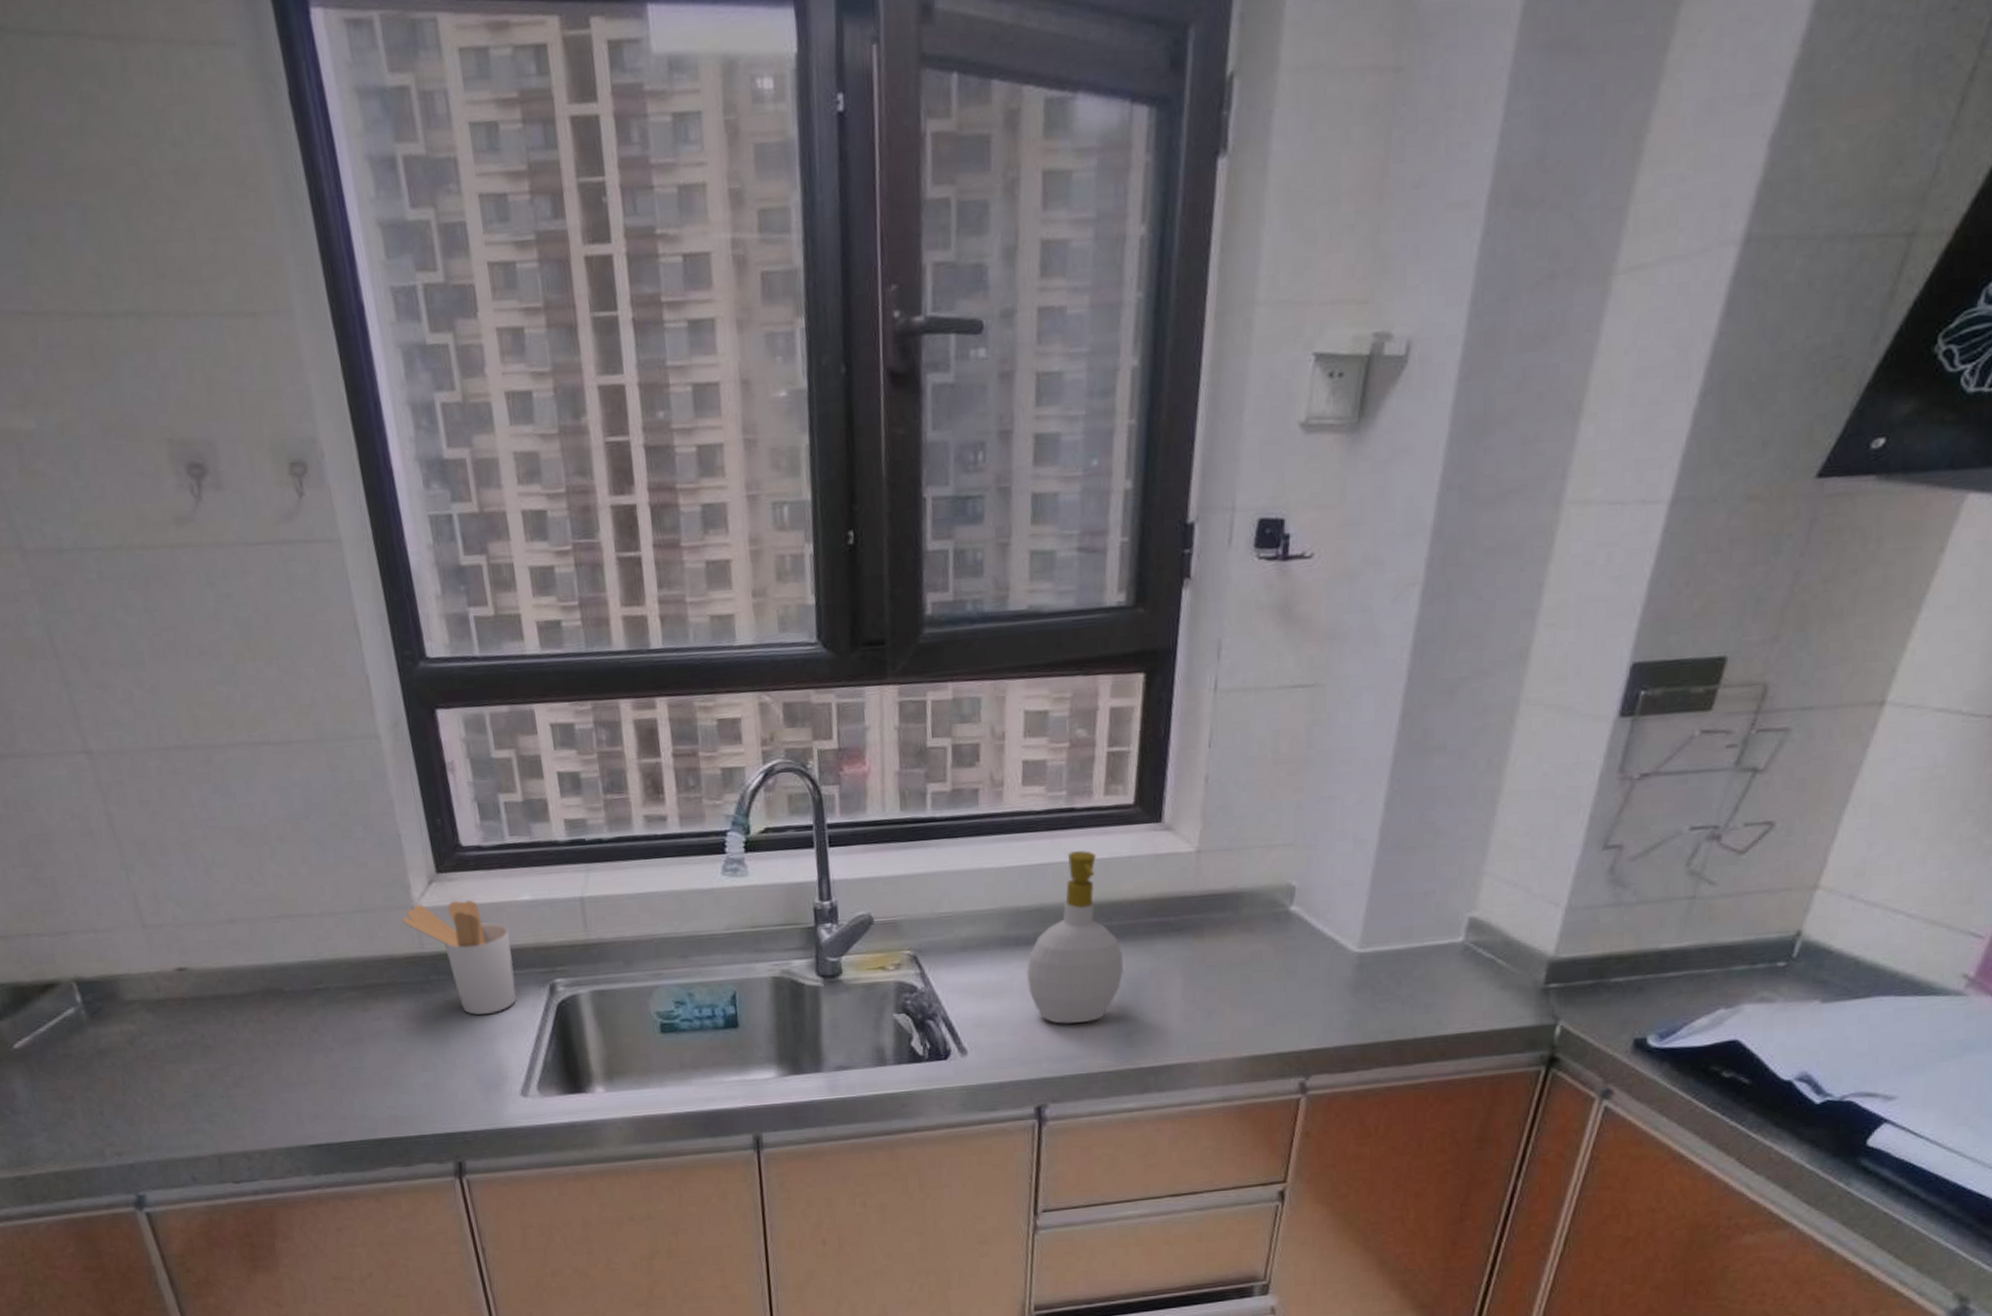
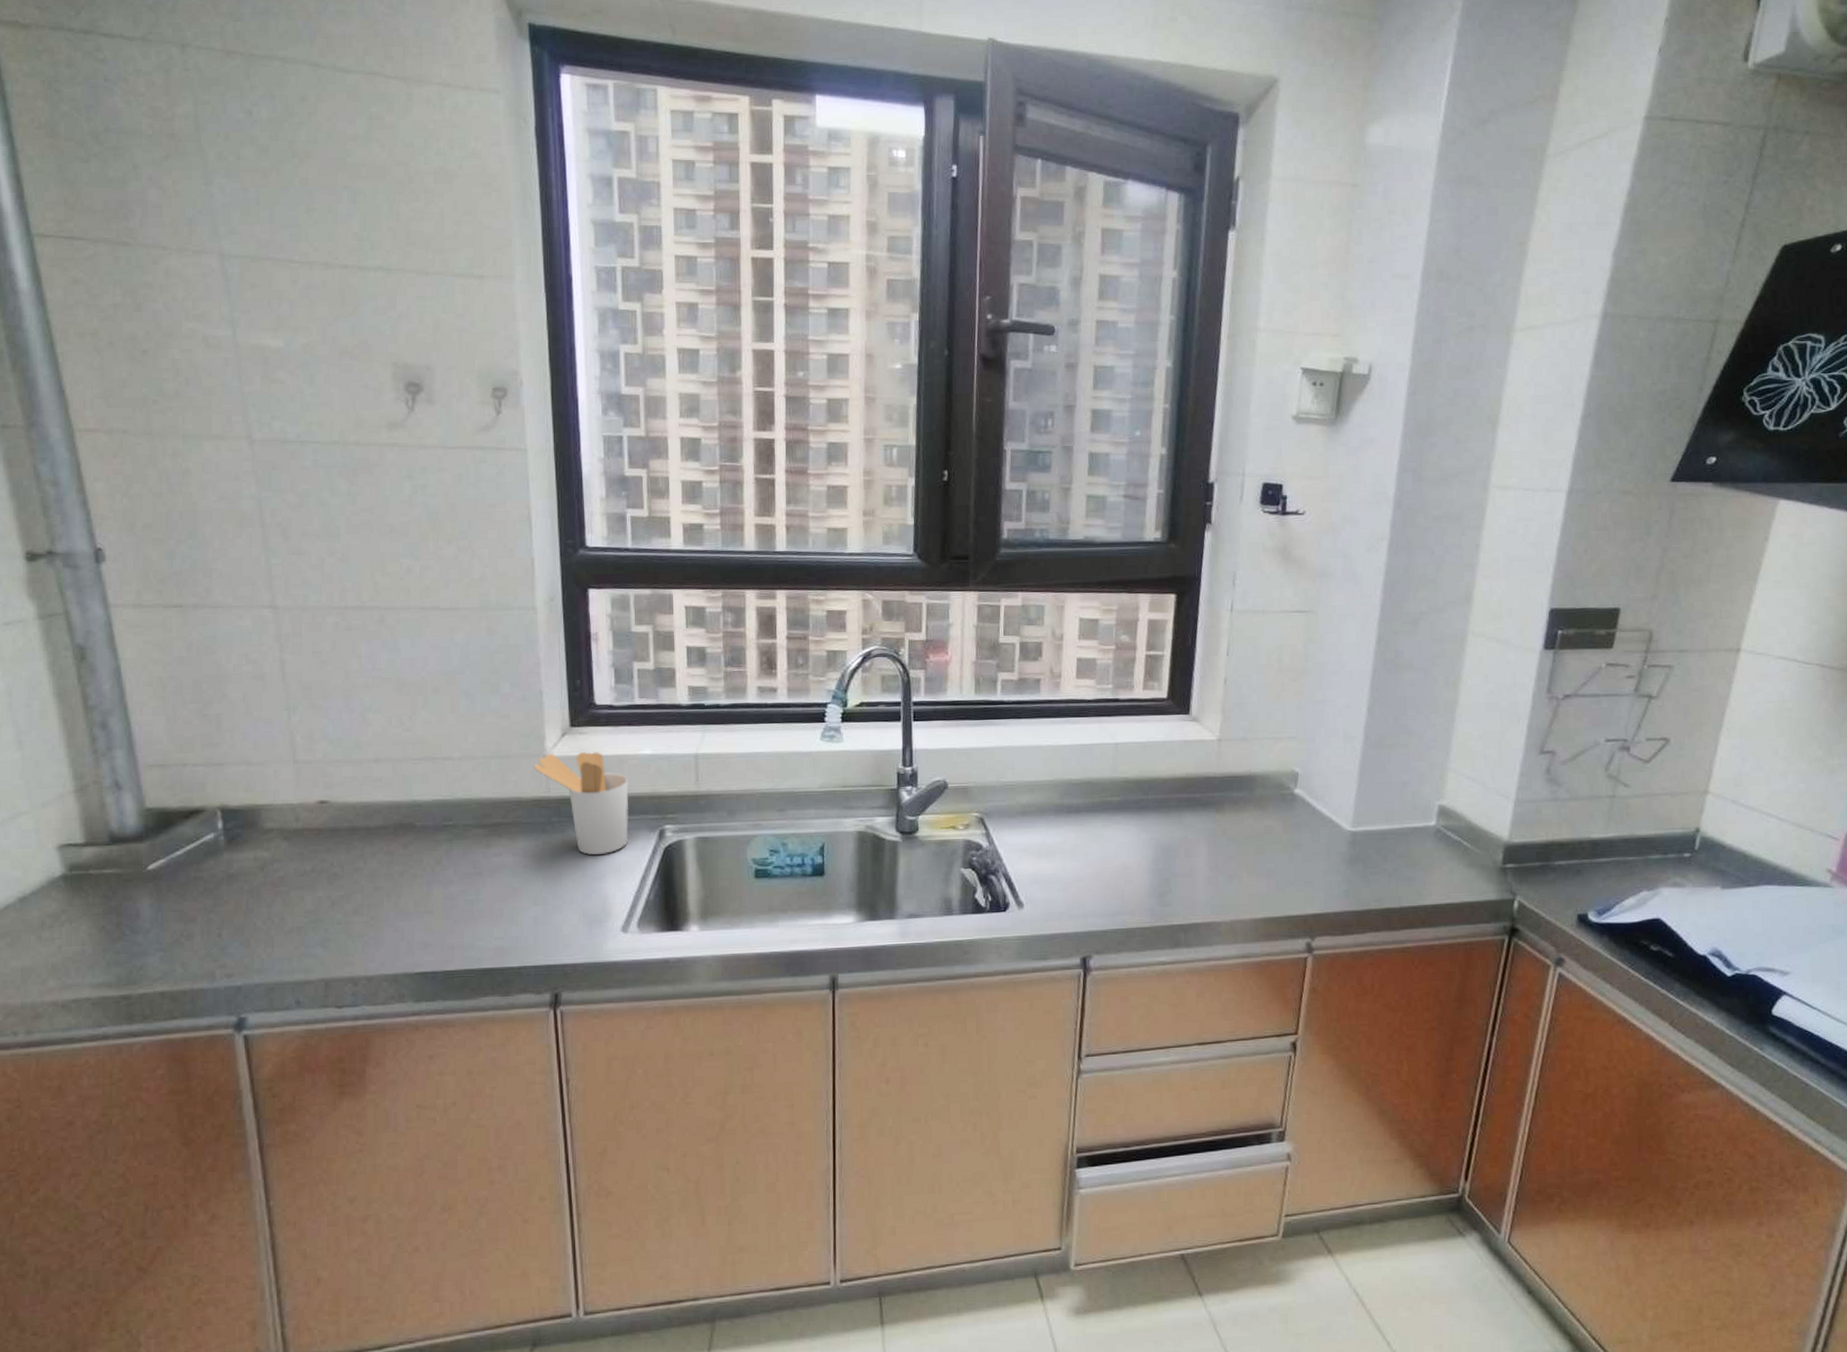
soap bottle: present [1027,850,1123,1024] -> none [1077,735,1158,883]

